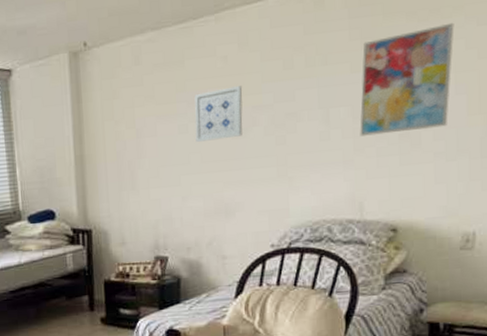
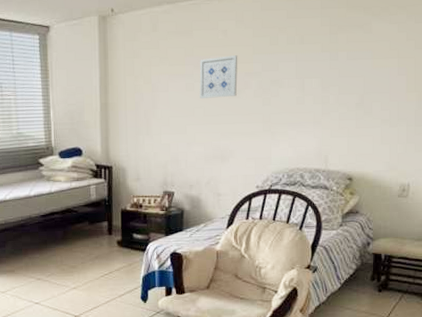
wall art: present [360,22,454,136] -> none [327,19,399,103]

